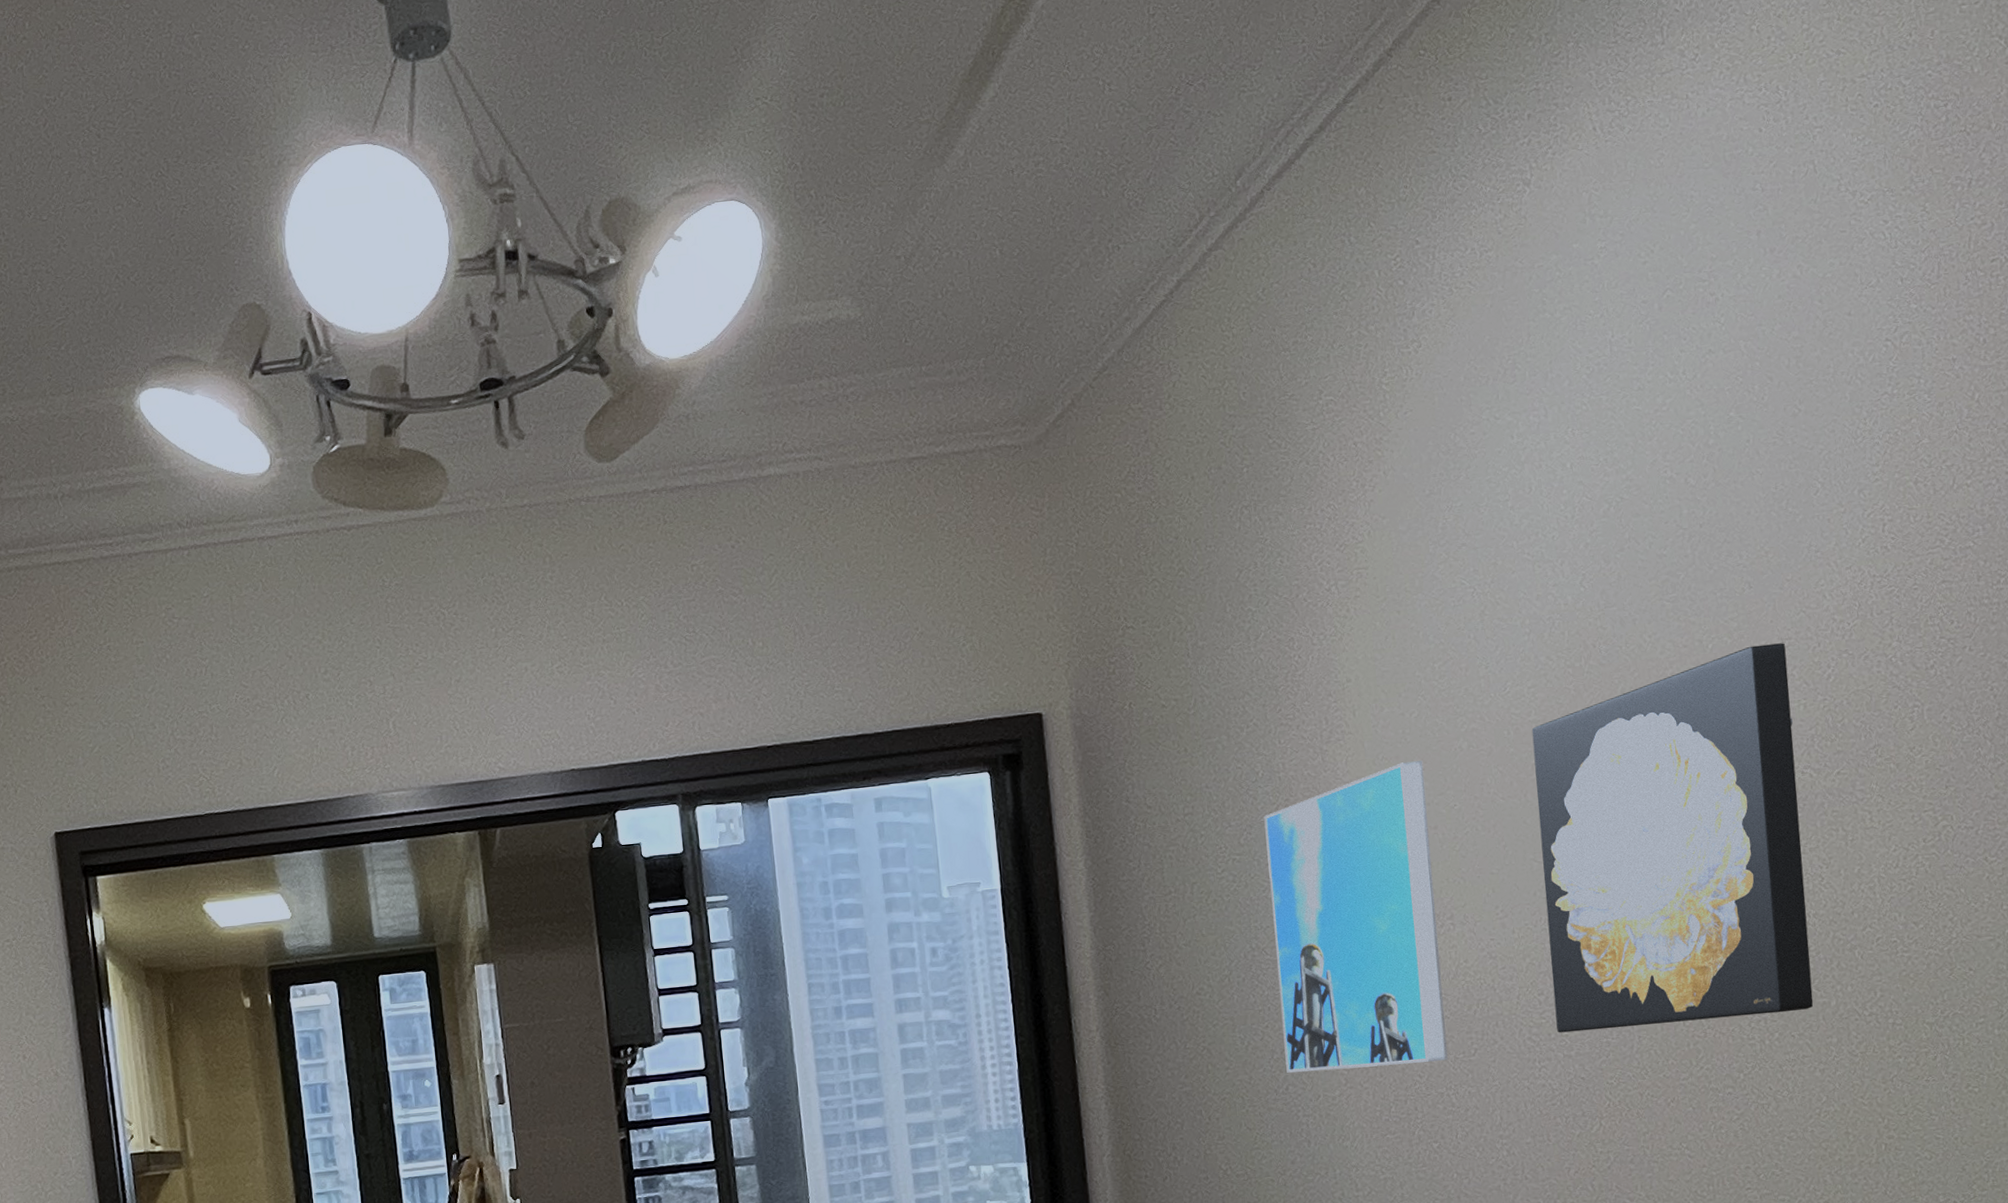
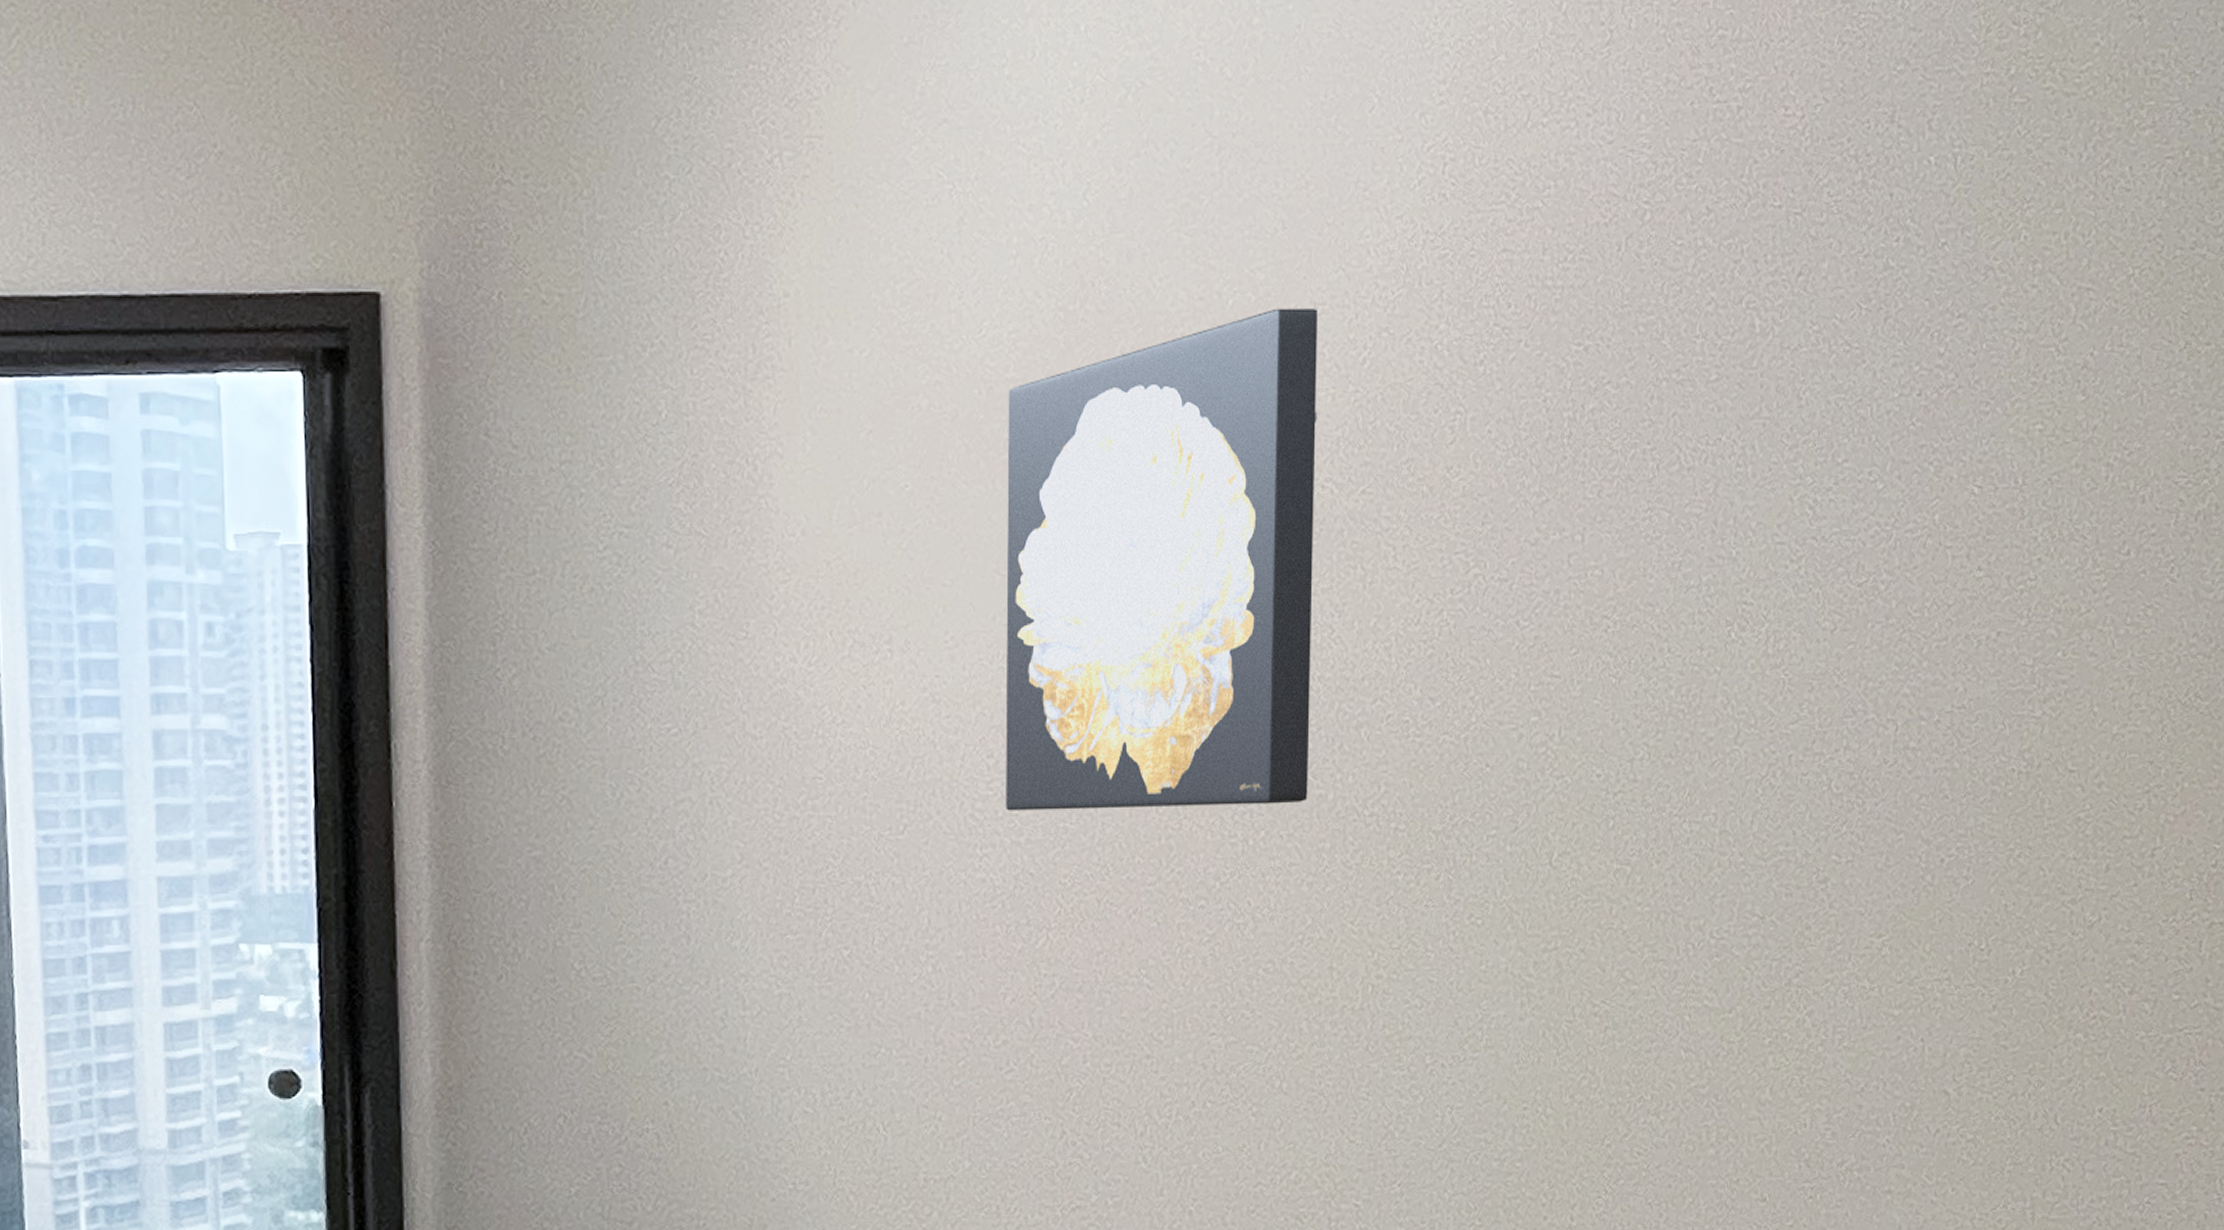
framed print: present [1264,760,1448,1073] -> none [664,419,872,841]

